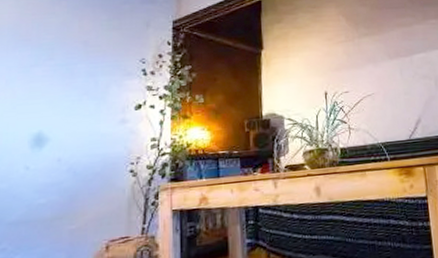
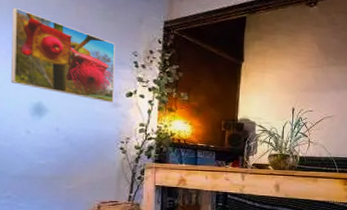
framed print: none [10,34,121,120] -> present [11,8,115,103]

